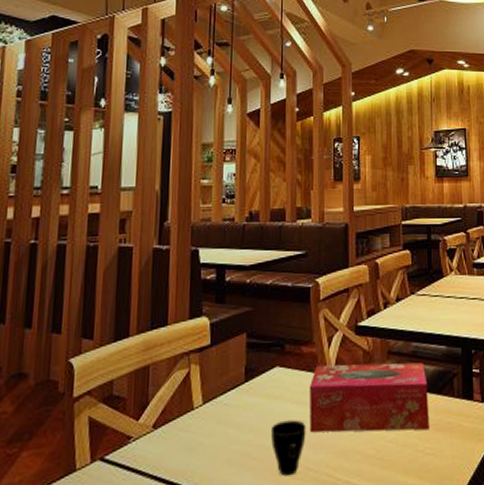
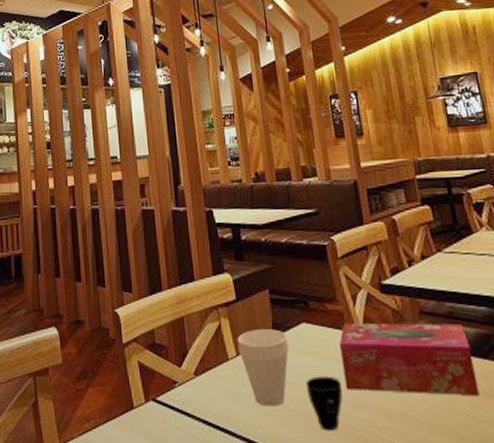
cup: none [205,374,259,456] -> present [237,329,290,407]

